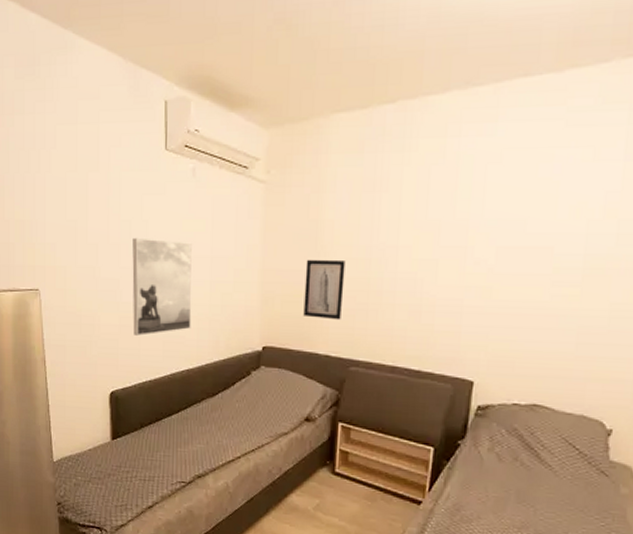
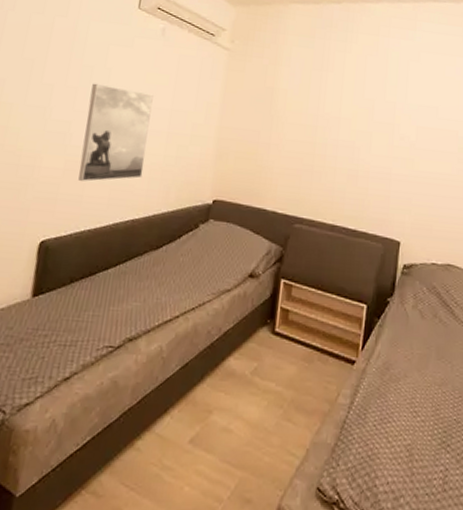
wall art: present [303,259,346,321] -> none [254,121,295,179]

